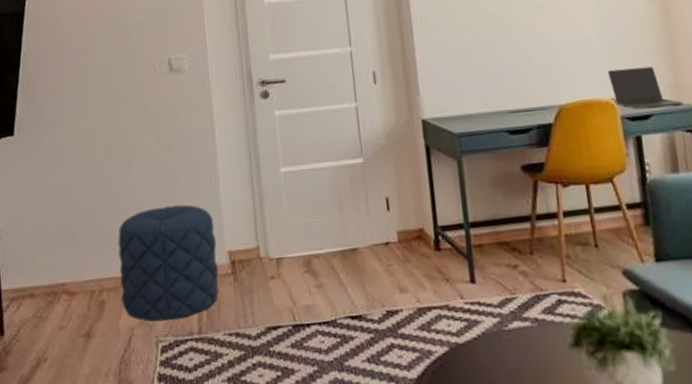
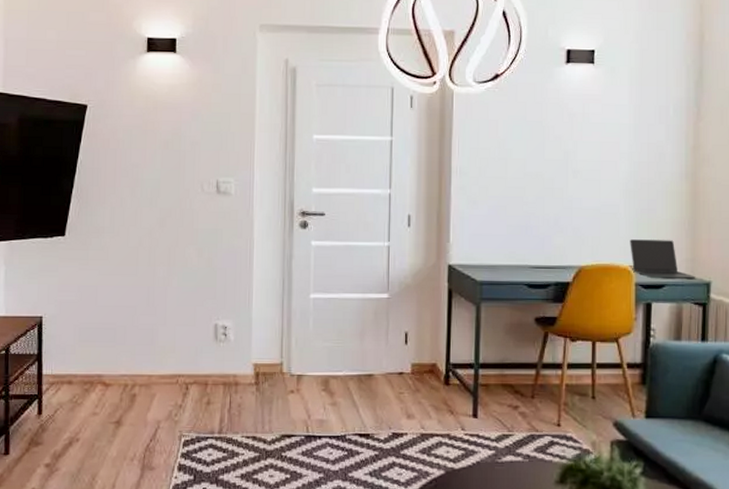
pouf: present [118,204,219,321] -> none [152,316,244,418]

